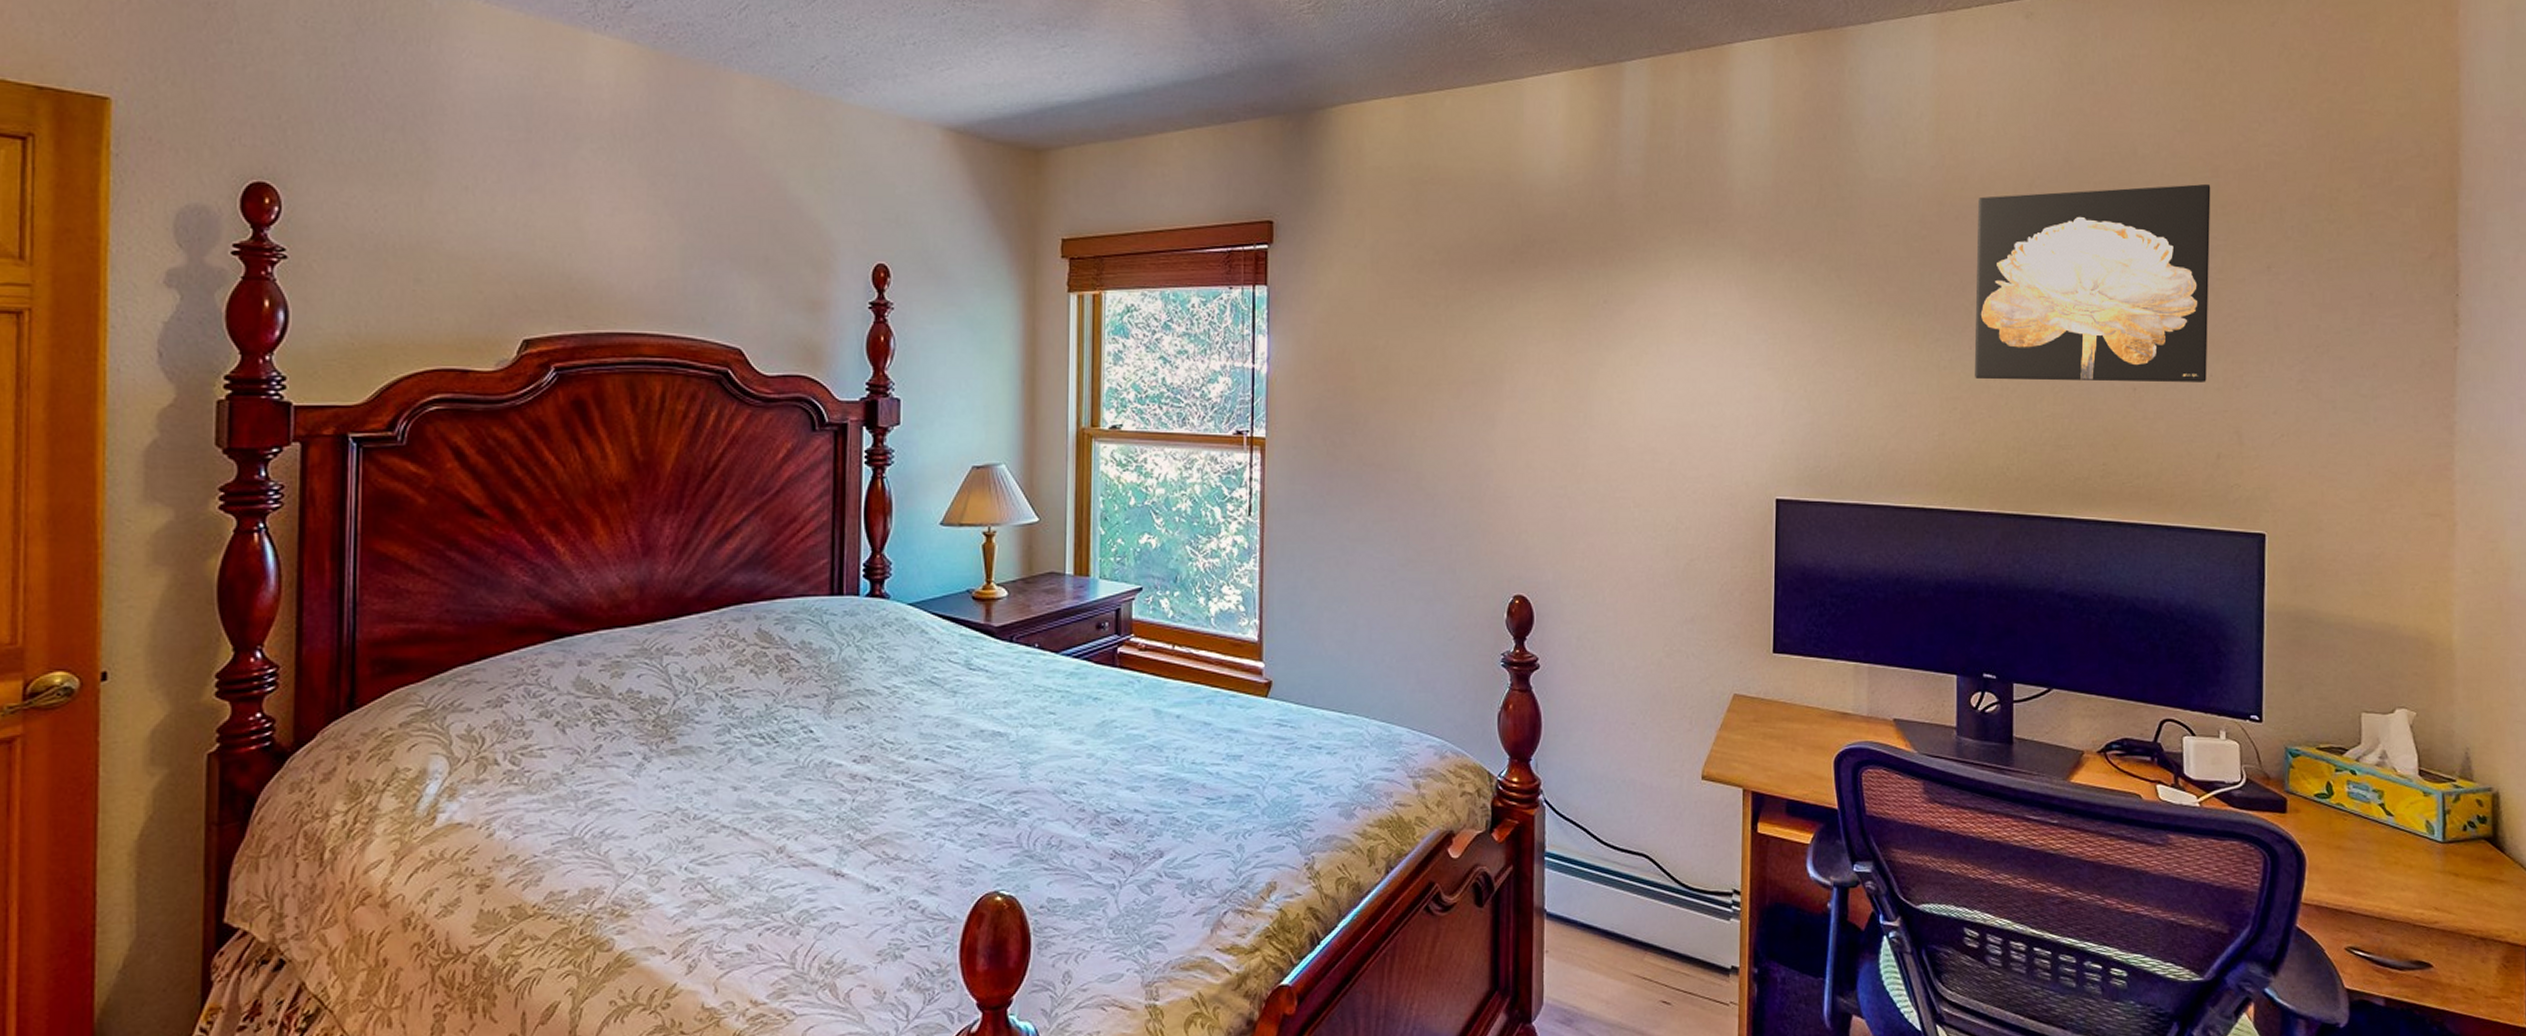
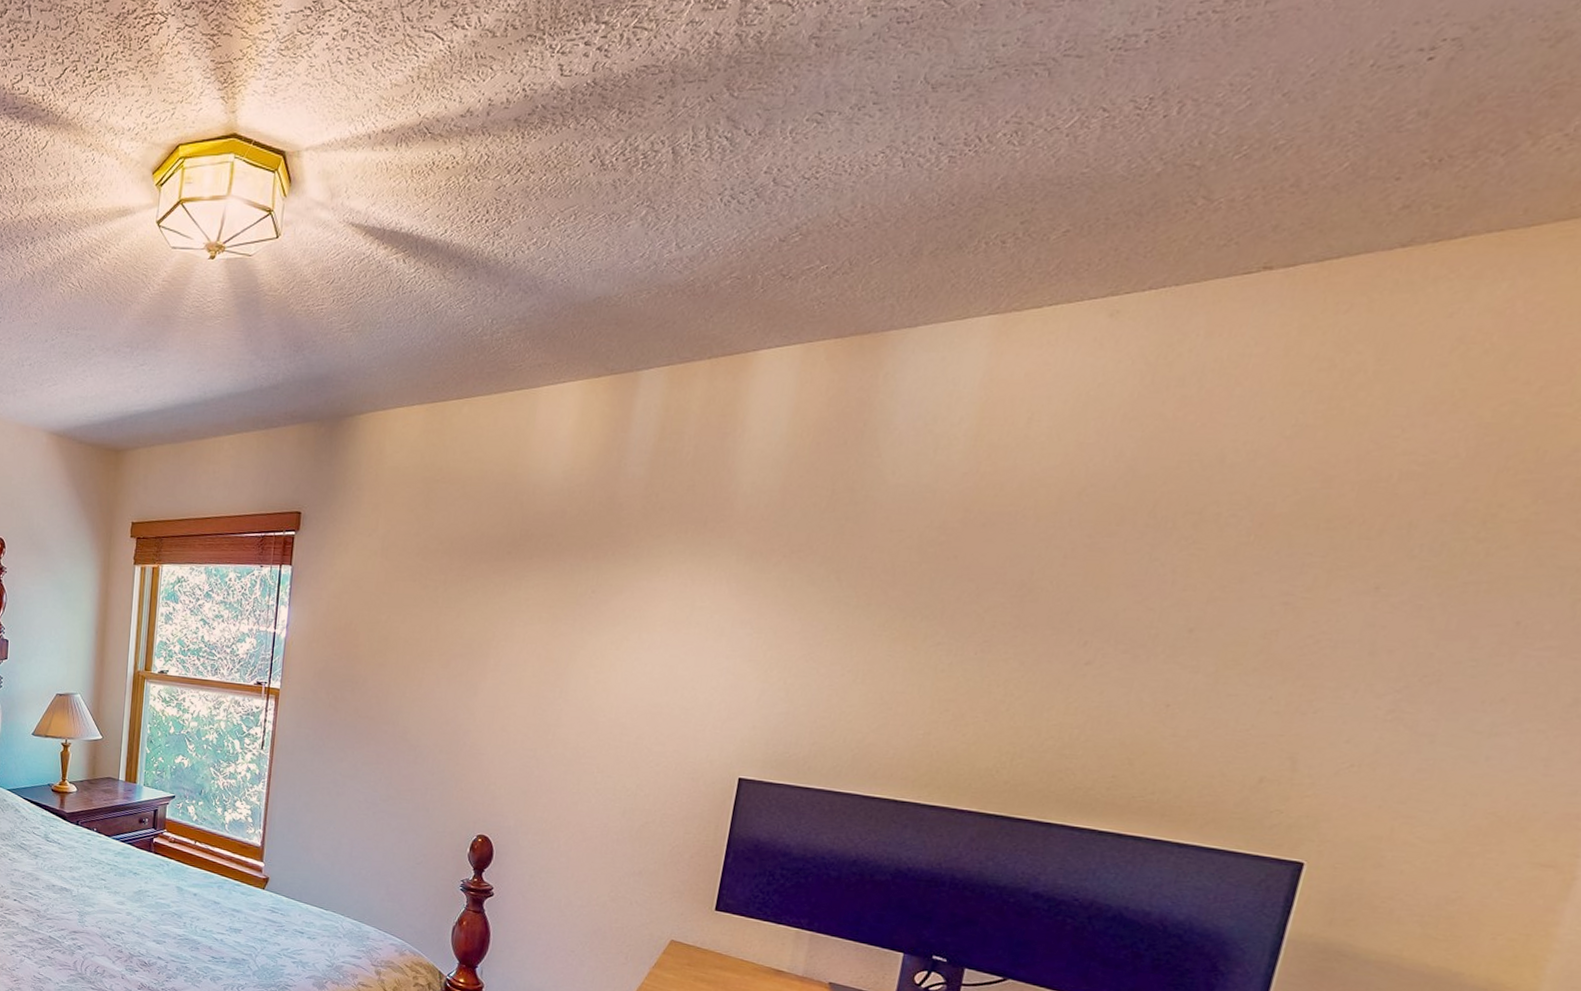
wall art: present [1975,183,2211,382] -> none [975,495,1318,704]

